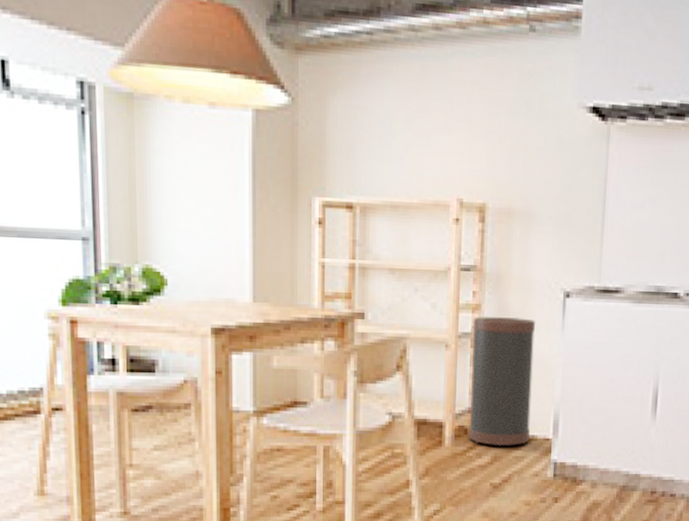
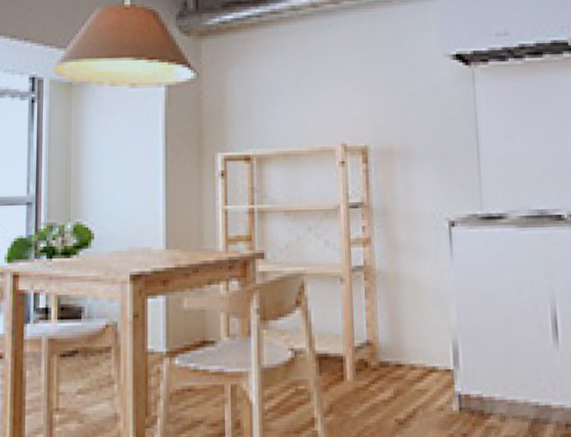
trash can: present [468,316,535,447] -> none [364,248,430,380]

